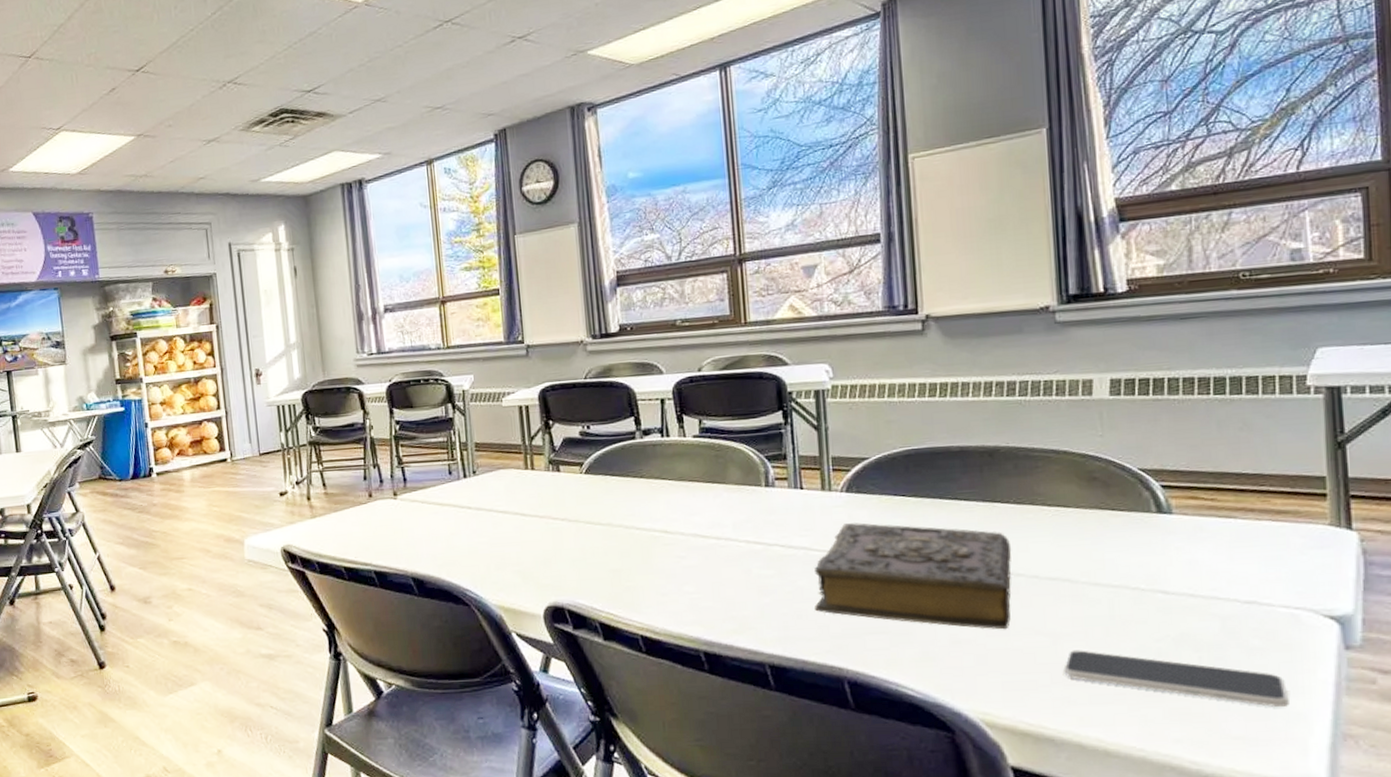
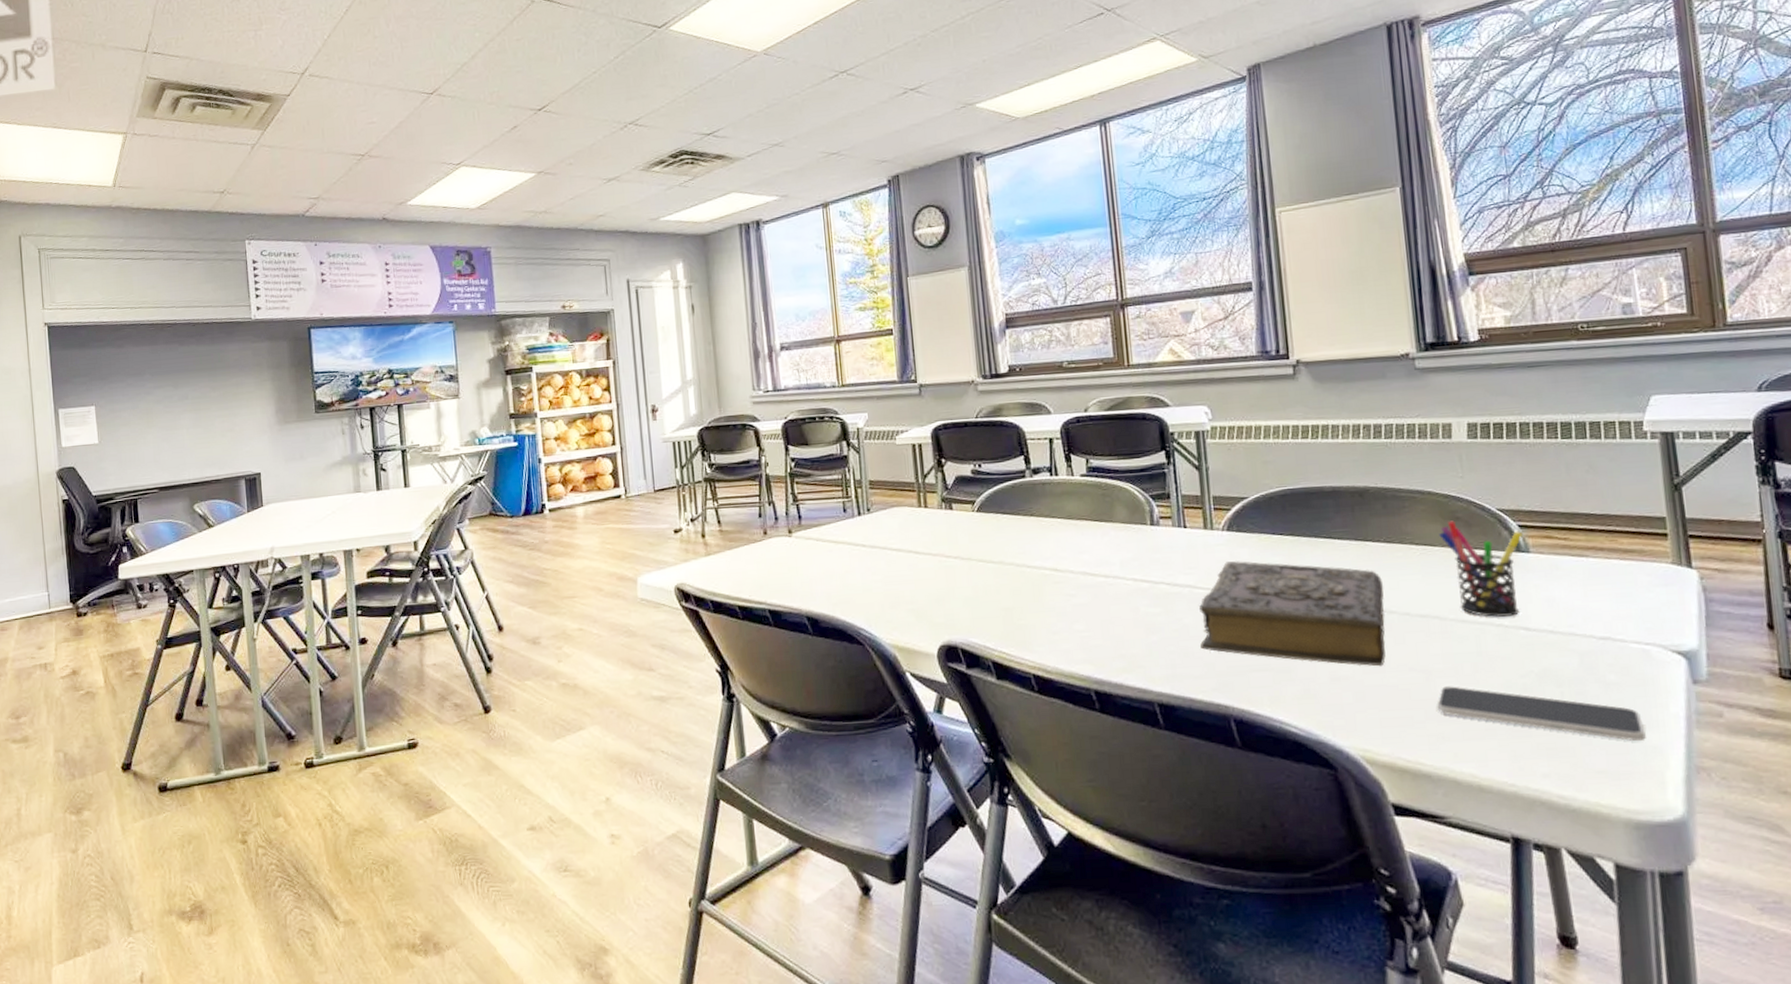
pen holder: none [1074,481,1167,580] -> present [1439,520,1524,617]

